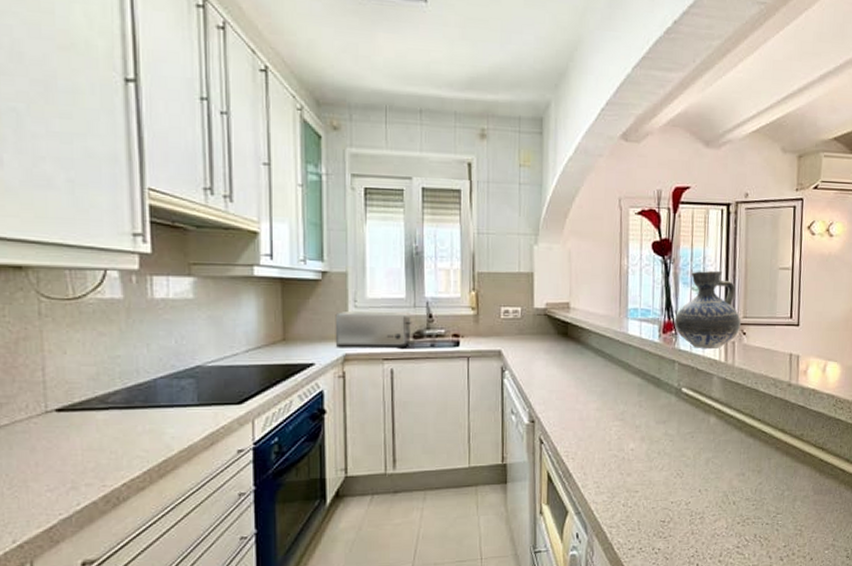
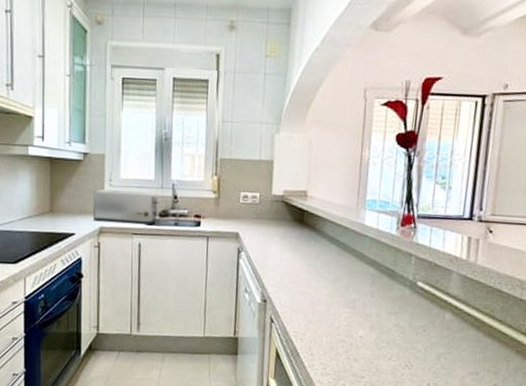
ceramic jug: present [674,270,741,350] -> none [414,164,488,246]

